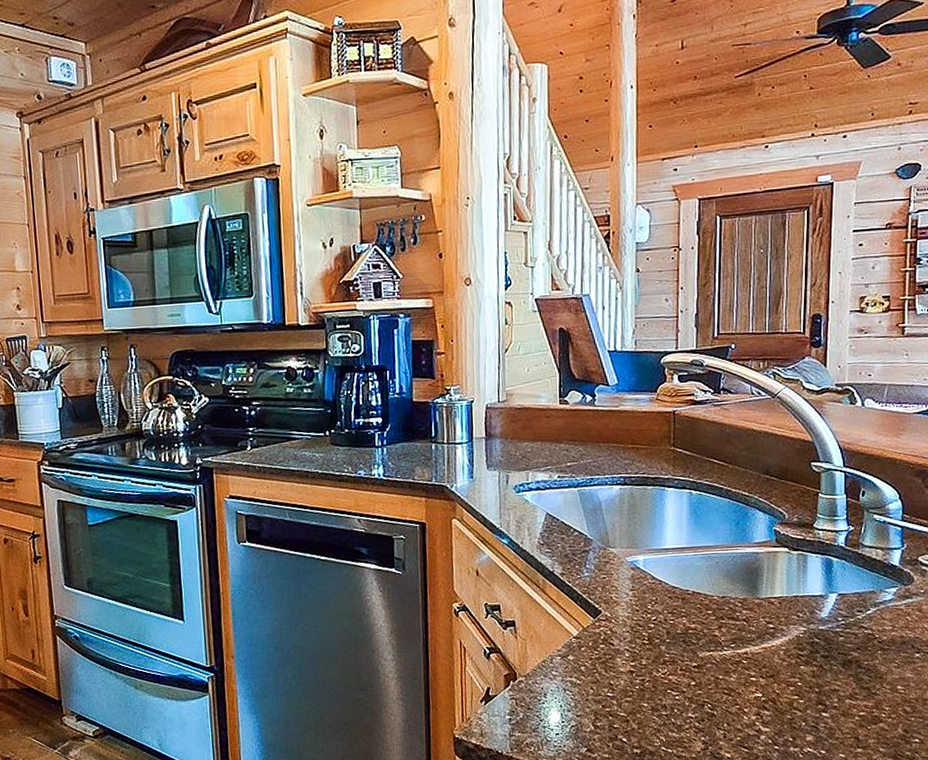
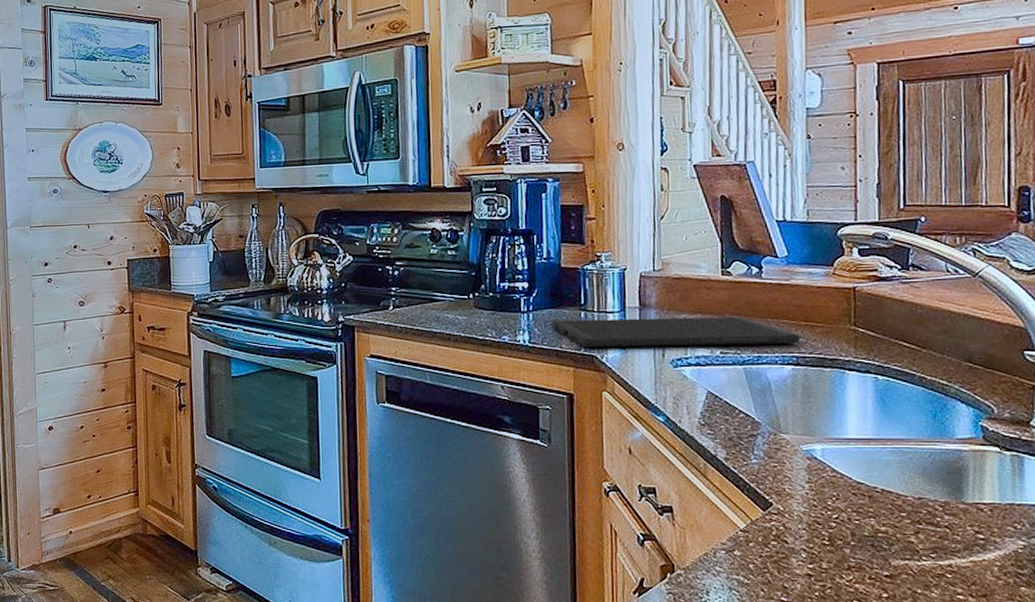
cutting board: none [404,443,627,478] -> present [551,317,801,348]

